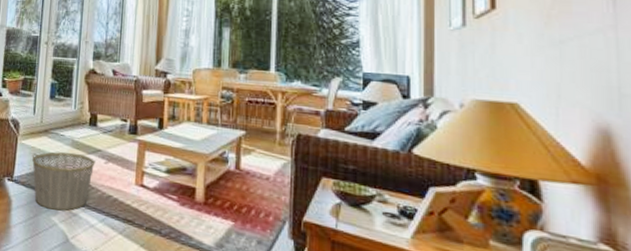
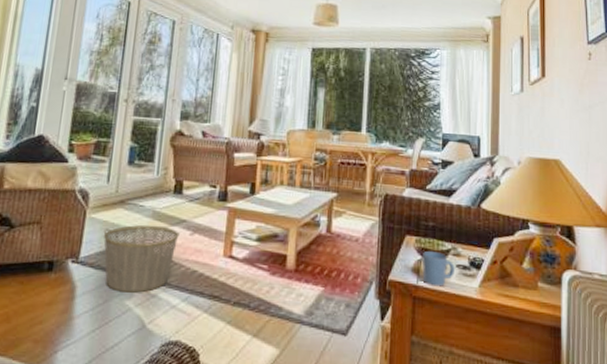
mug: none [342,194,381,235] -> present [422,250,455,288]

